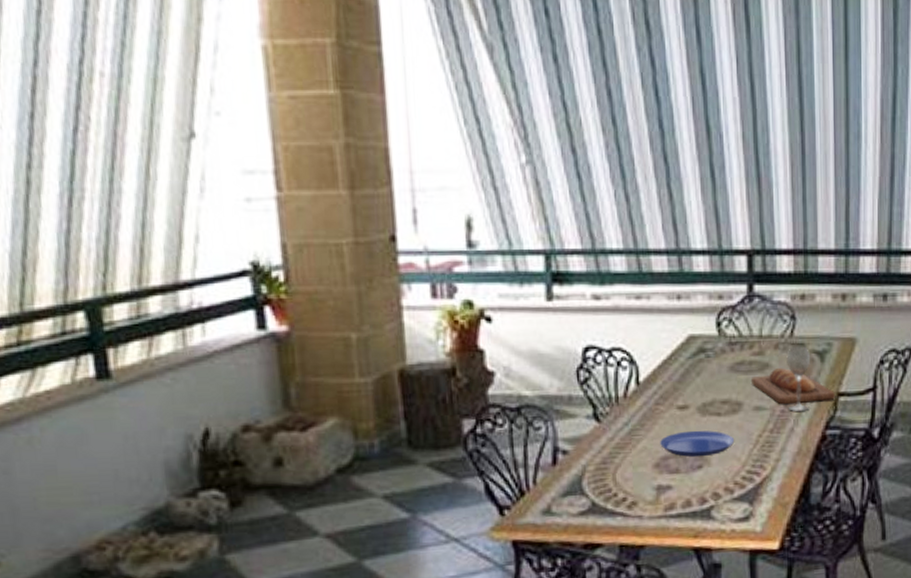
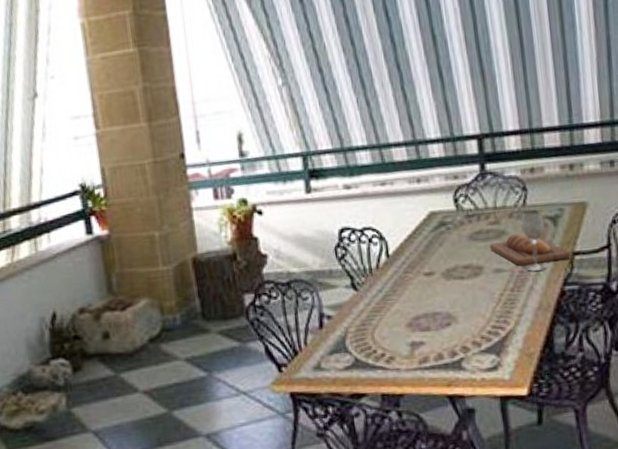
plate: present [660,430,735,457] -> none [411,292,479,316]

